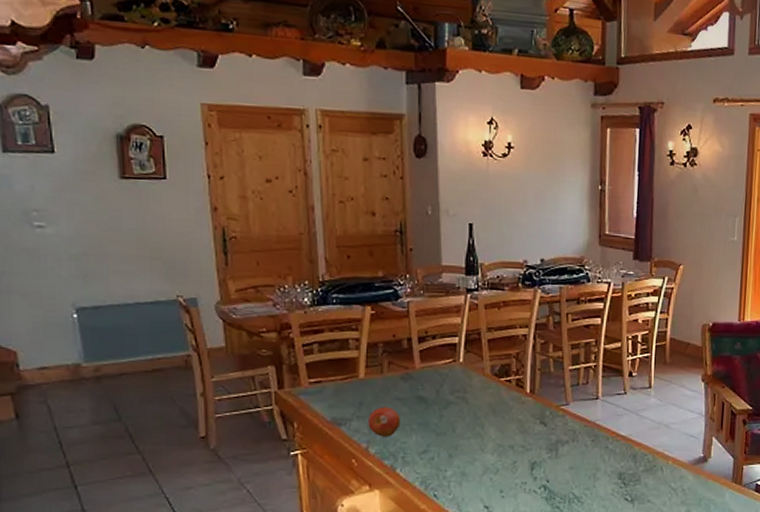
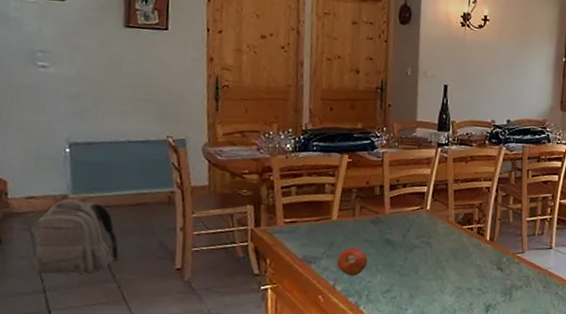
backpack: none [52,368,140,448] -> present [33,199,119,275]

